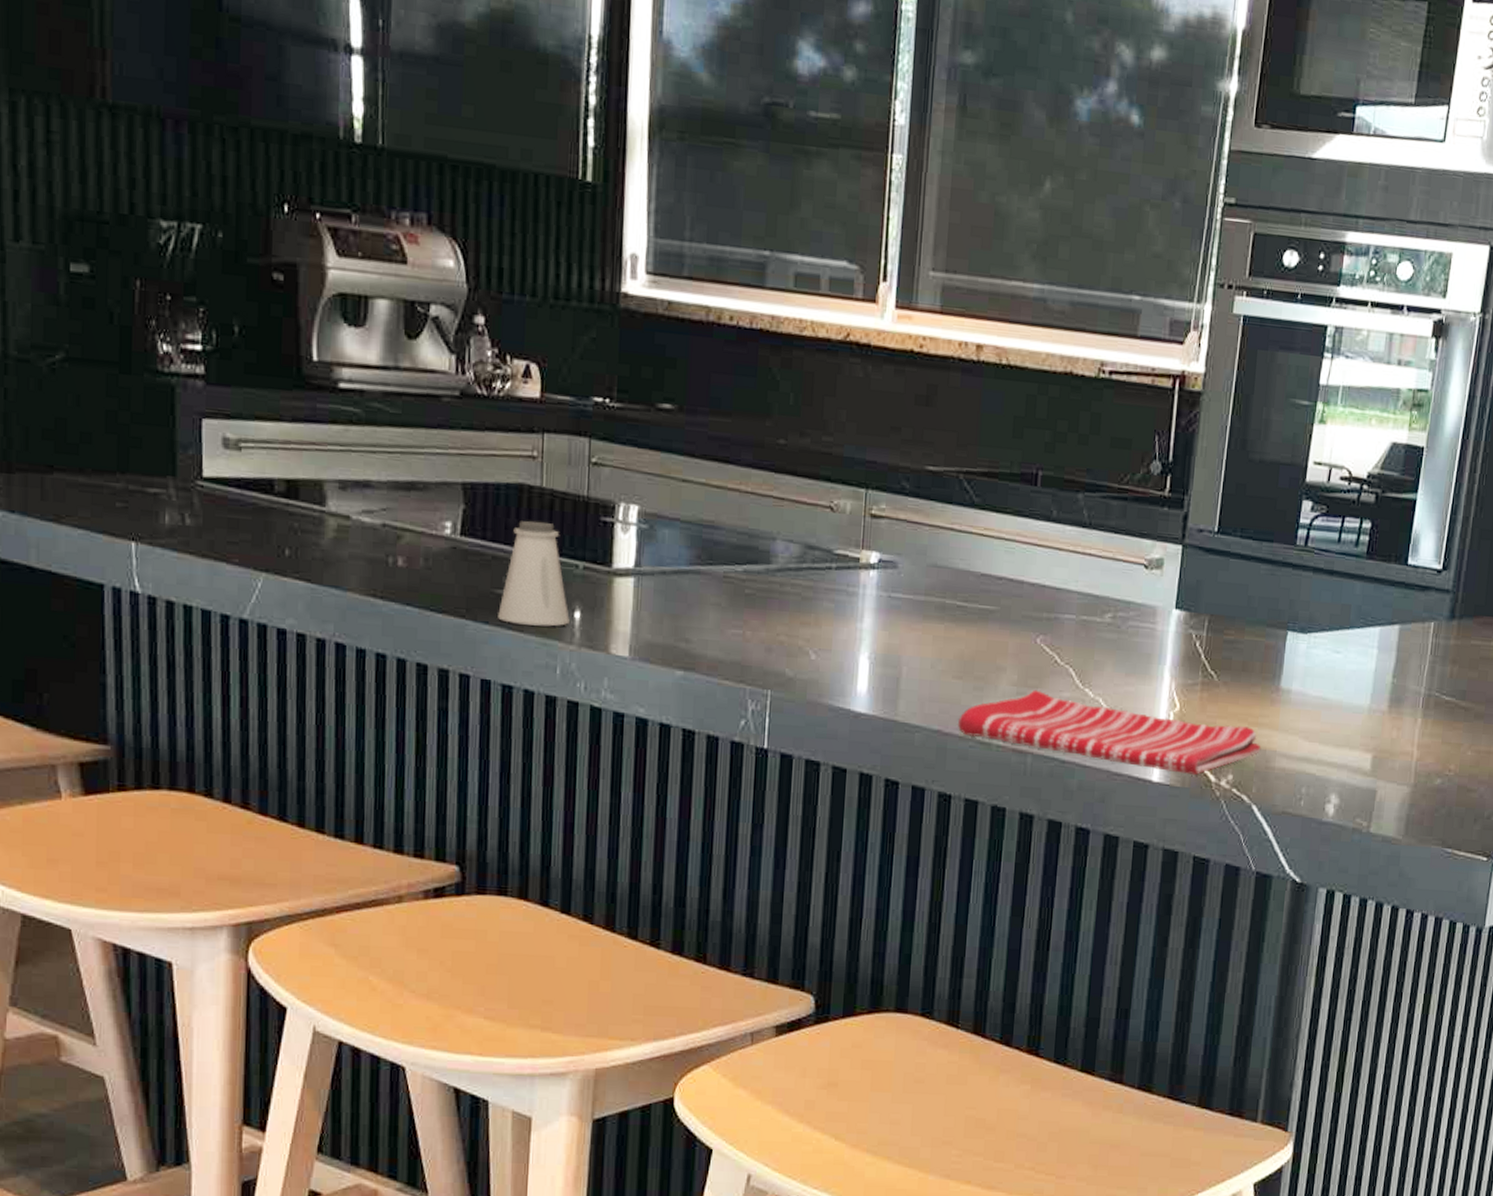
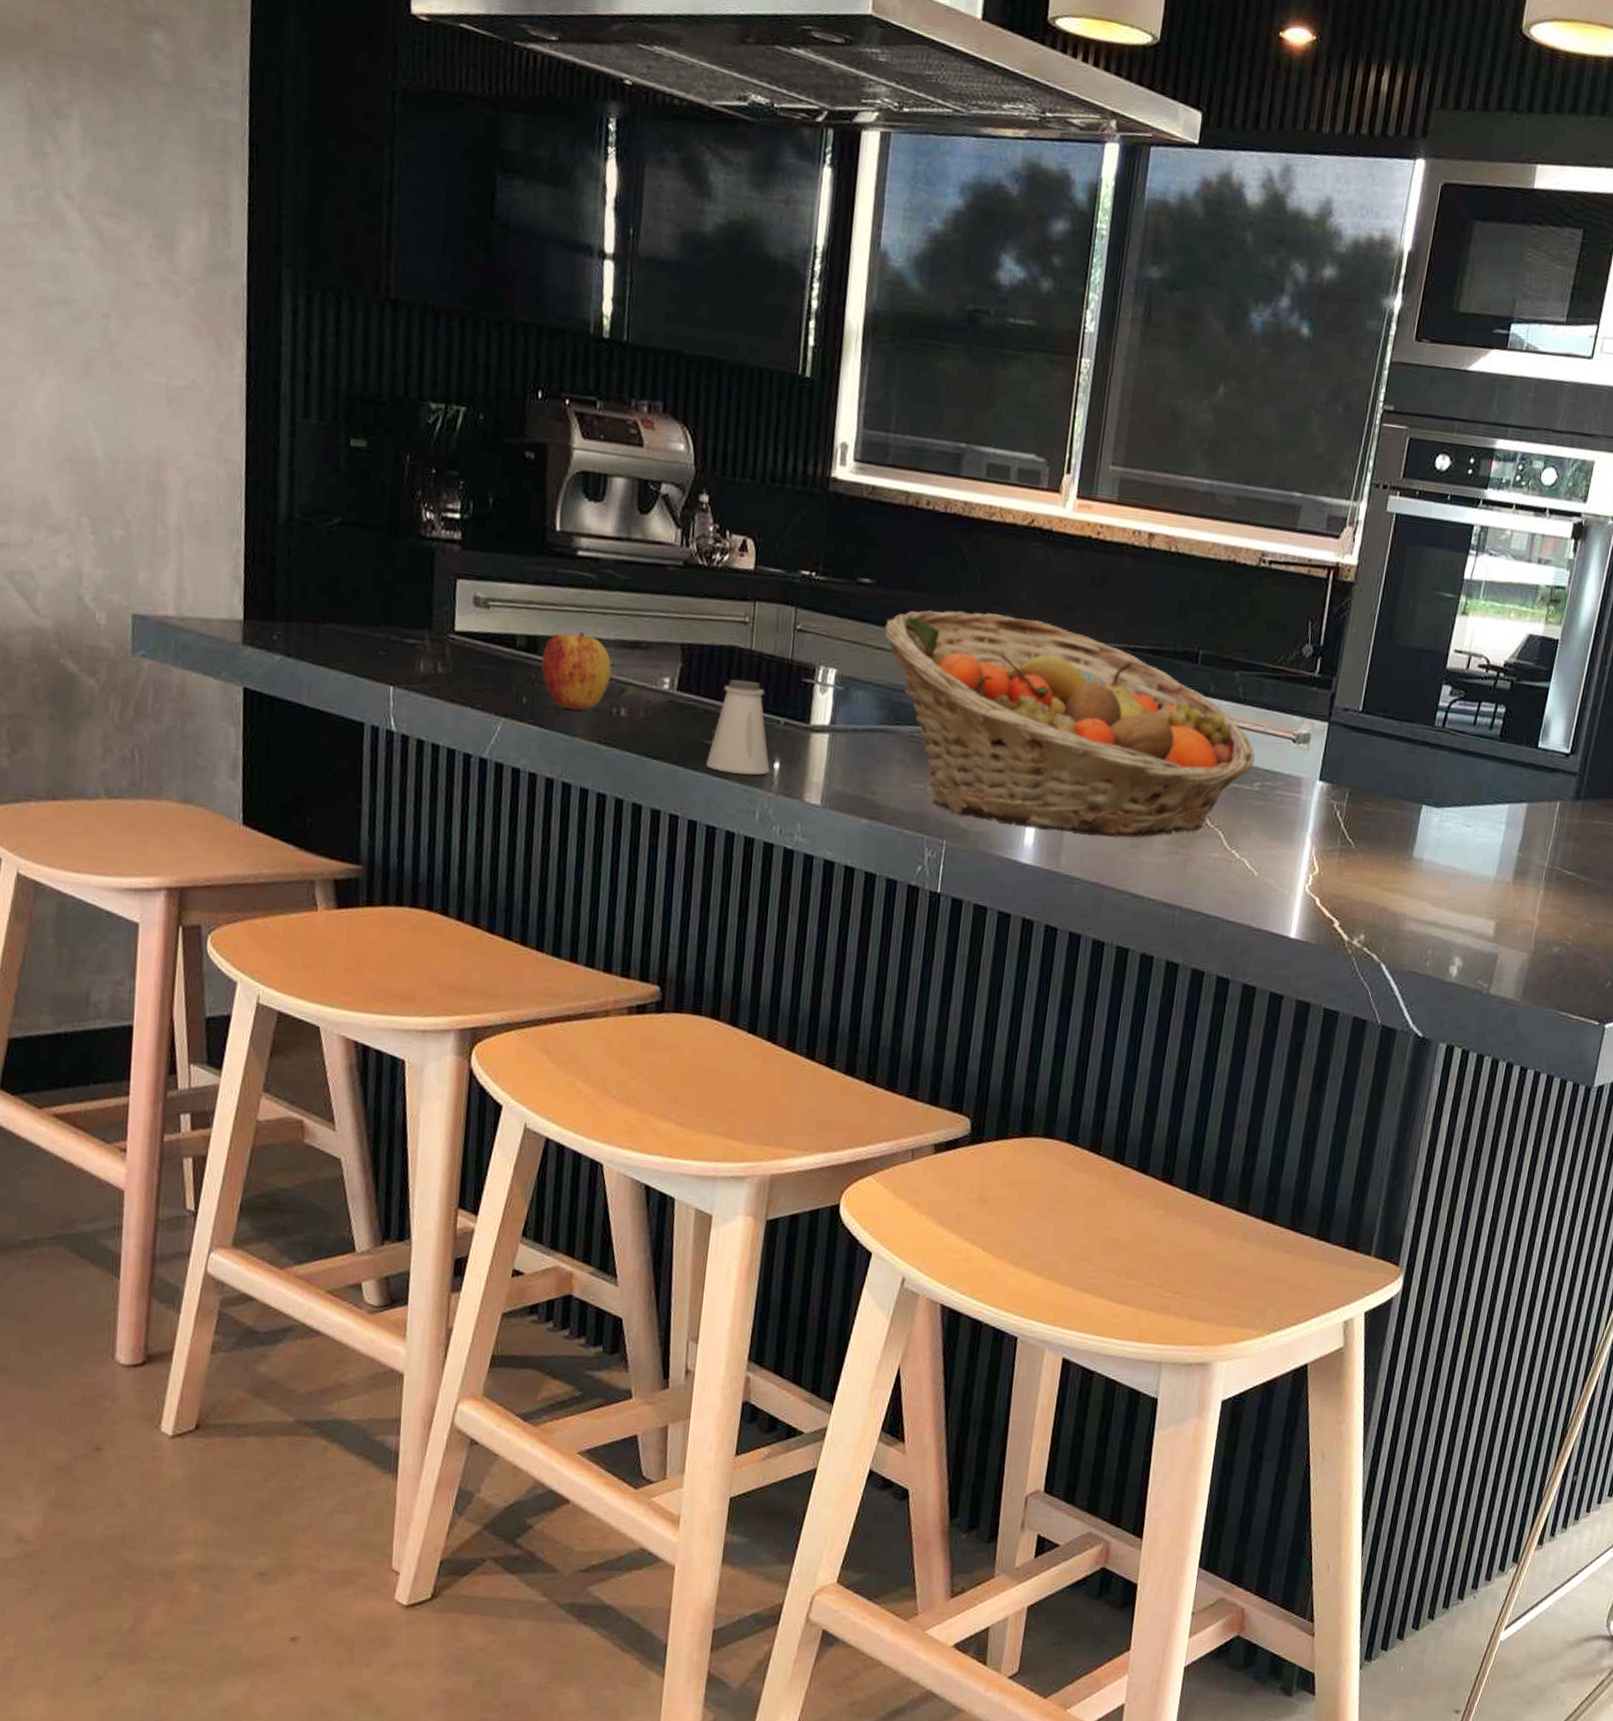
apple: none [304,473,386,562] -> present [541,631,612,711]
fruit basket: none [690,436,1105,681] -> present [884,610,1255,838]
dish towel: present [957,689,1261,776] -> none [1113,849,1393,934]

